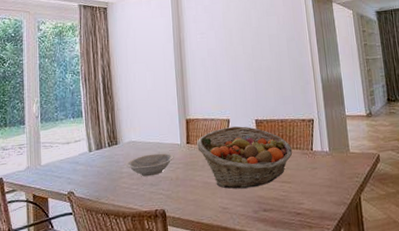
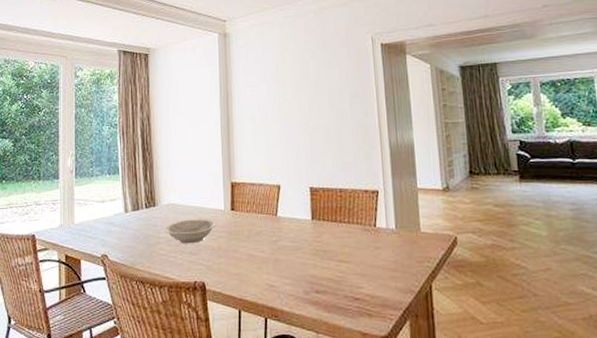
fruit basket: present [196,126,293,189] -> none [241,194,352,265]

